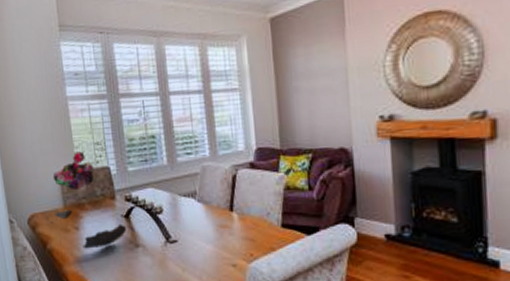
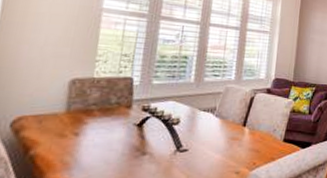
flower bouquet: present [50,151,127,249] -> none [43,60,137,156]

